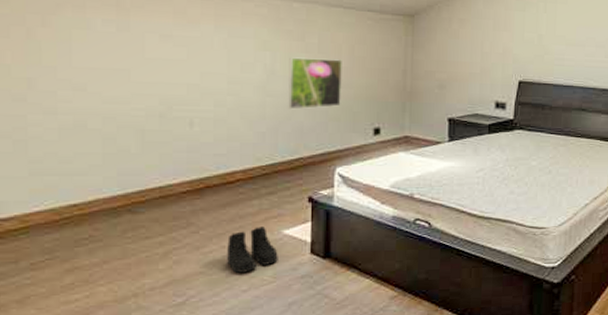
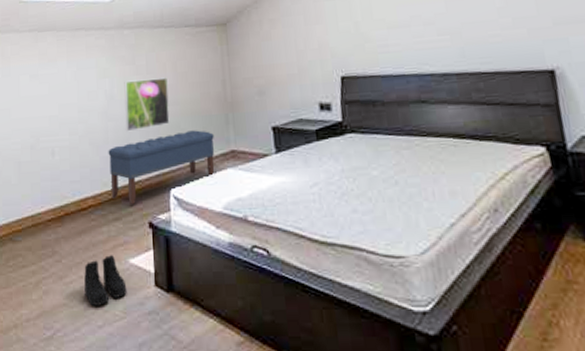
bench: none [264,114,388,181] -> present [108,130,215,205]

